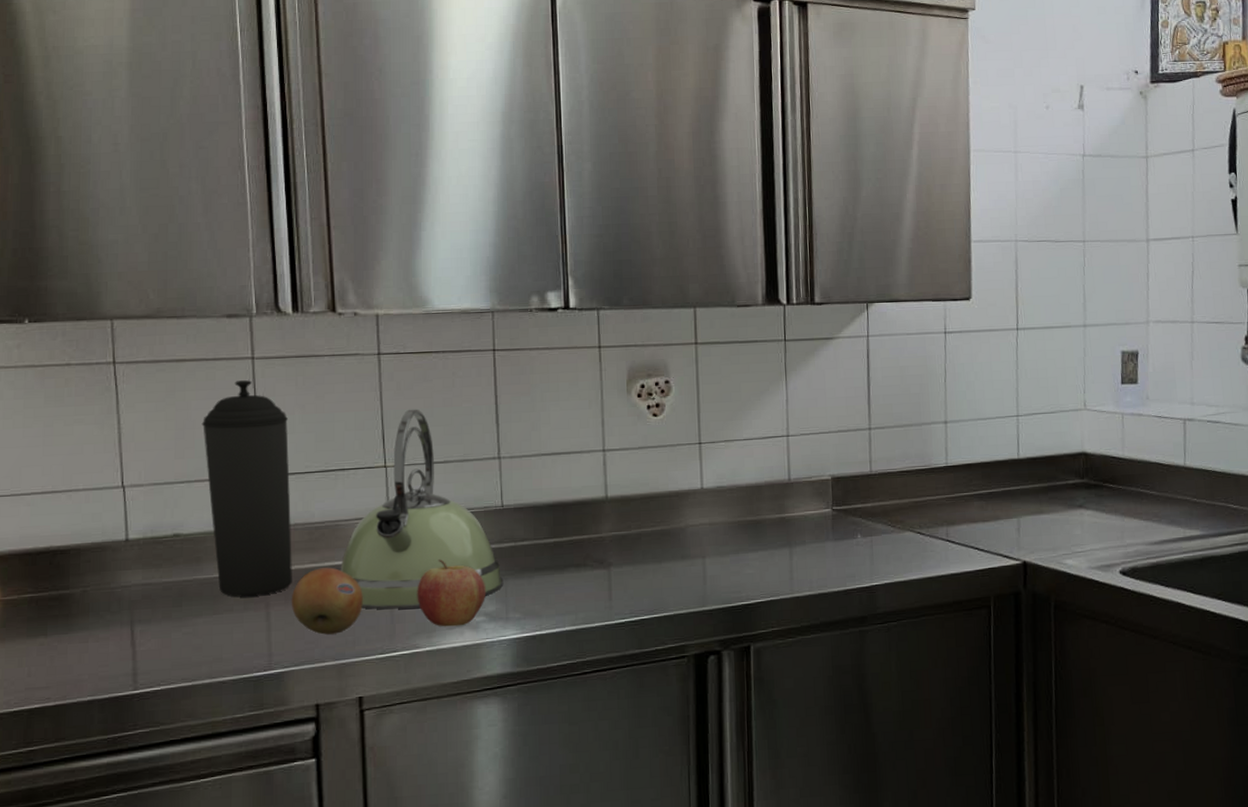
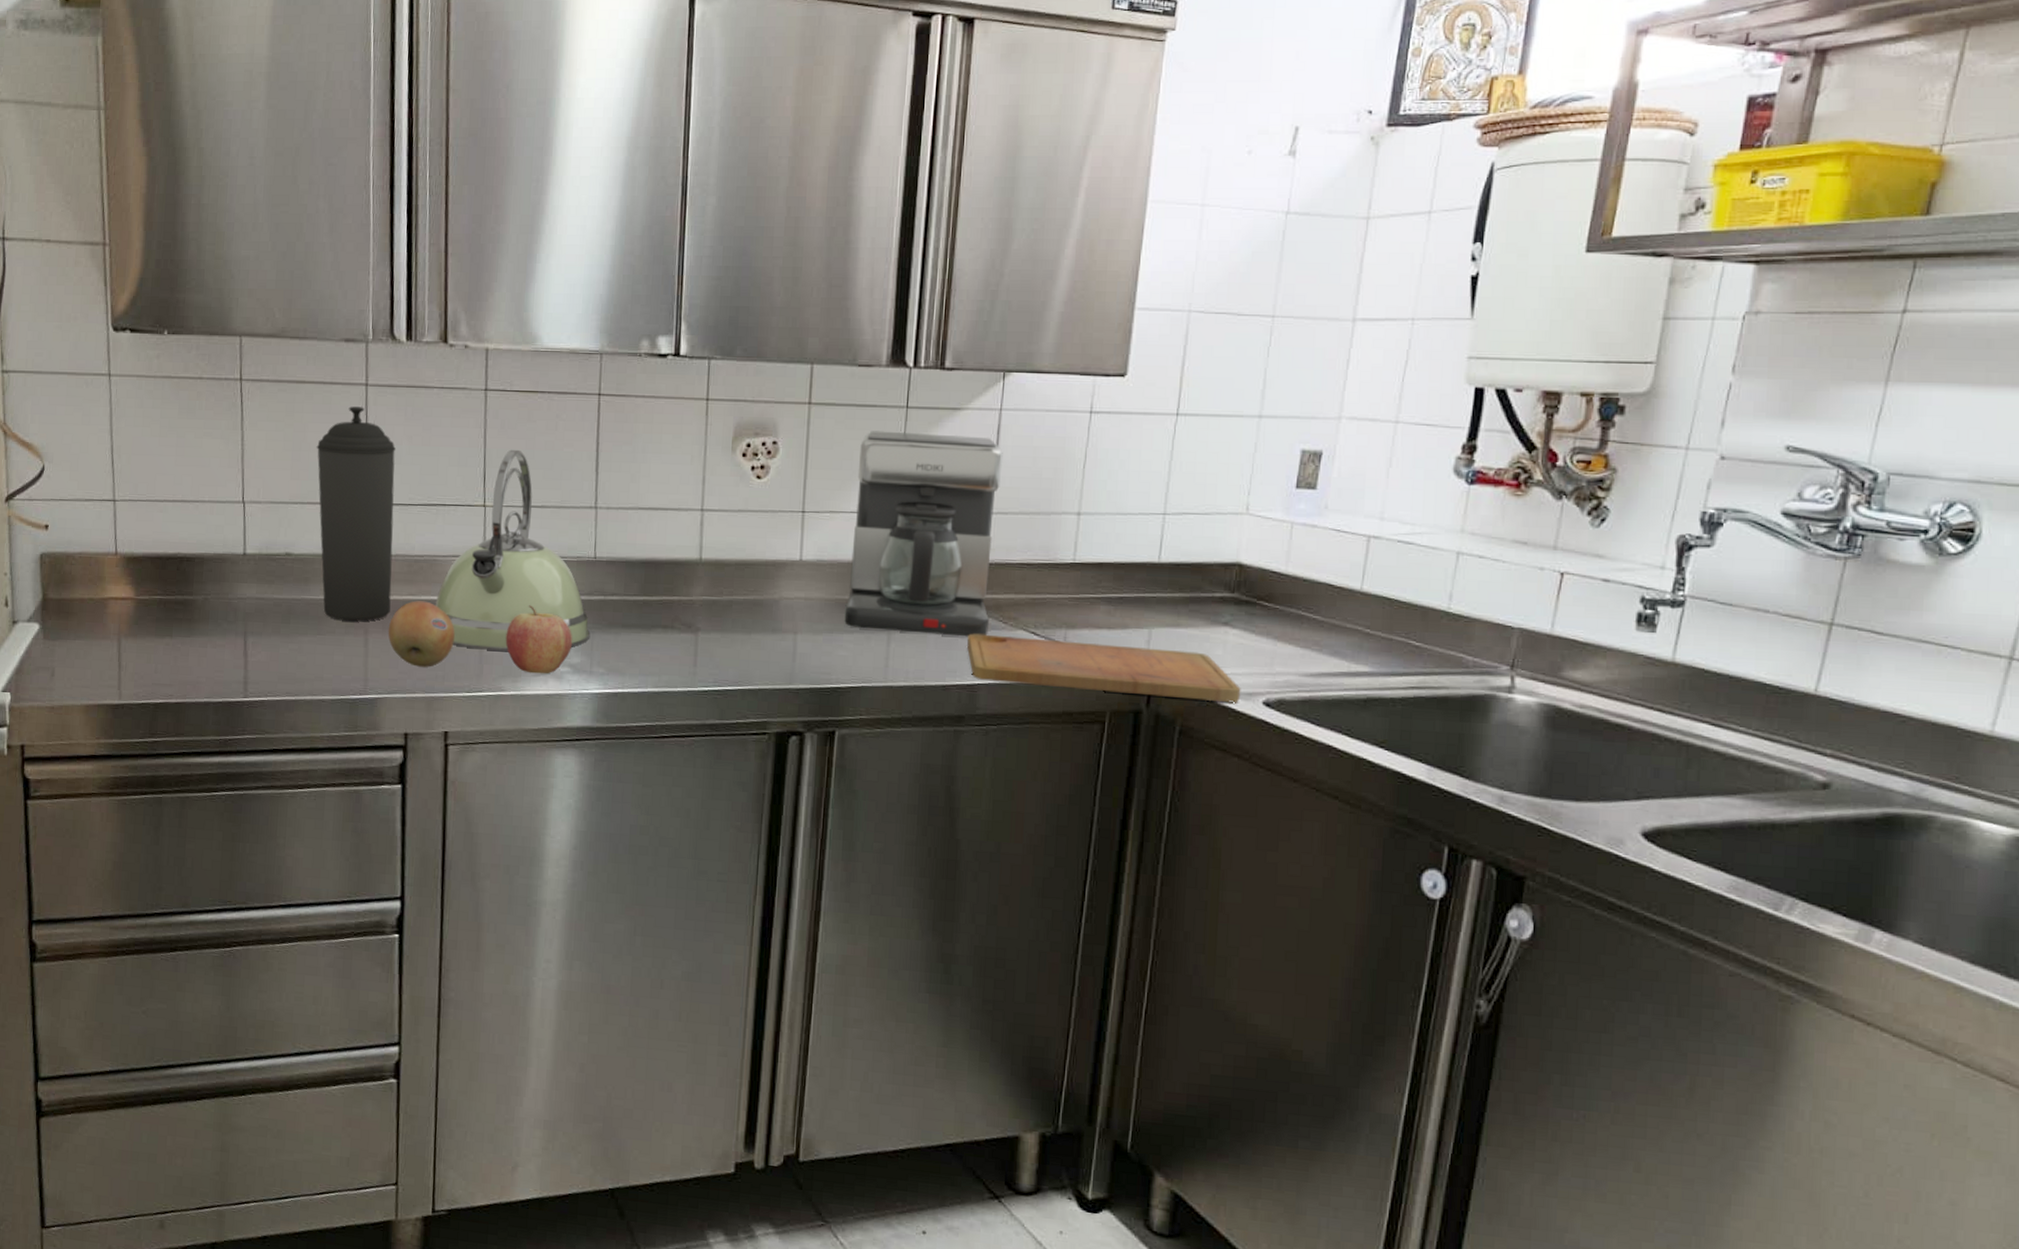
coffee maker: none [746,361,880,546] -> present [844,431,1003,637]
cutting board: none [862,534,1101,582] -> present [967,633,1241,703]

